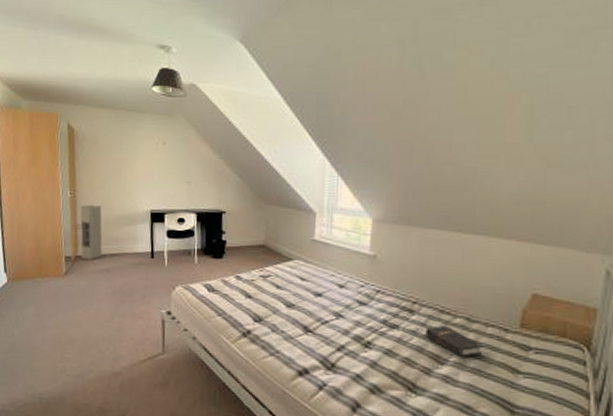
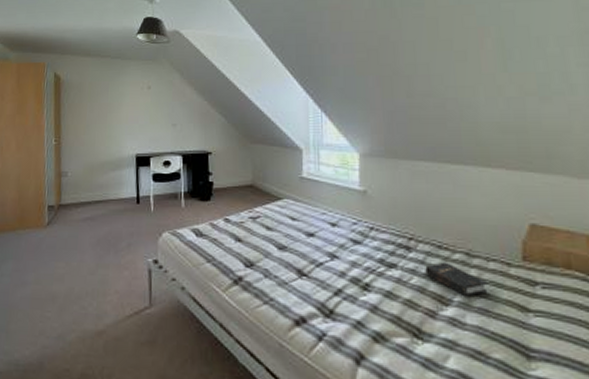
cabinet: present [80,204,103,260] -> none [64,151,87,209]

